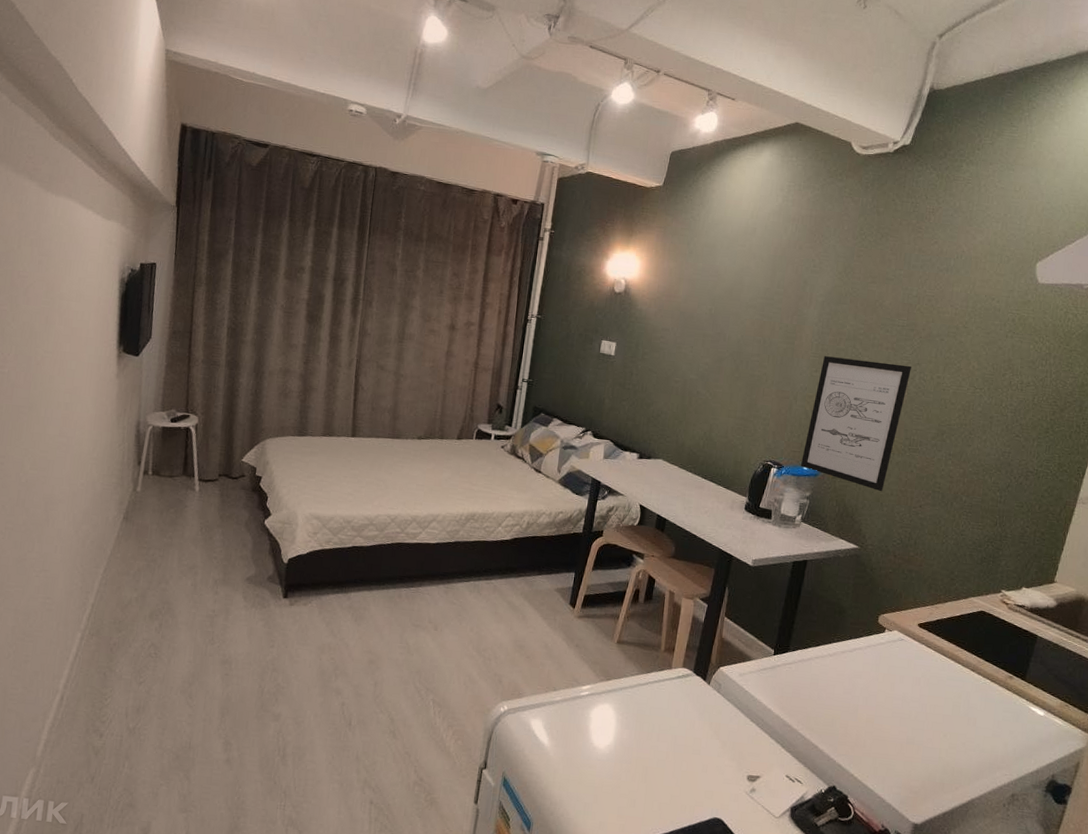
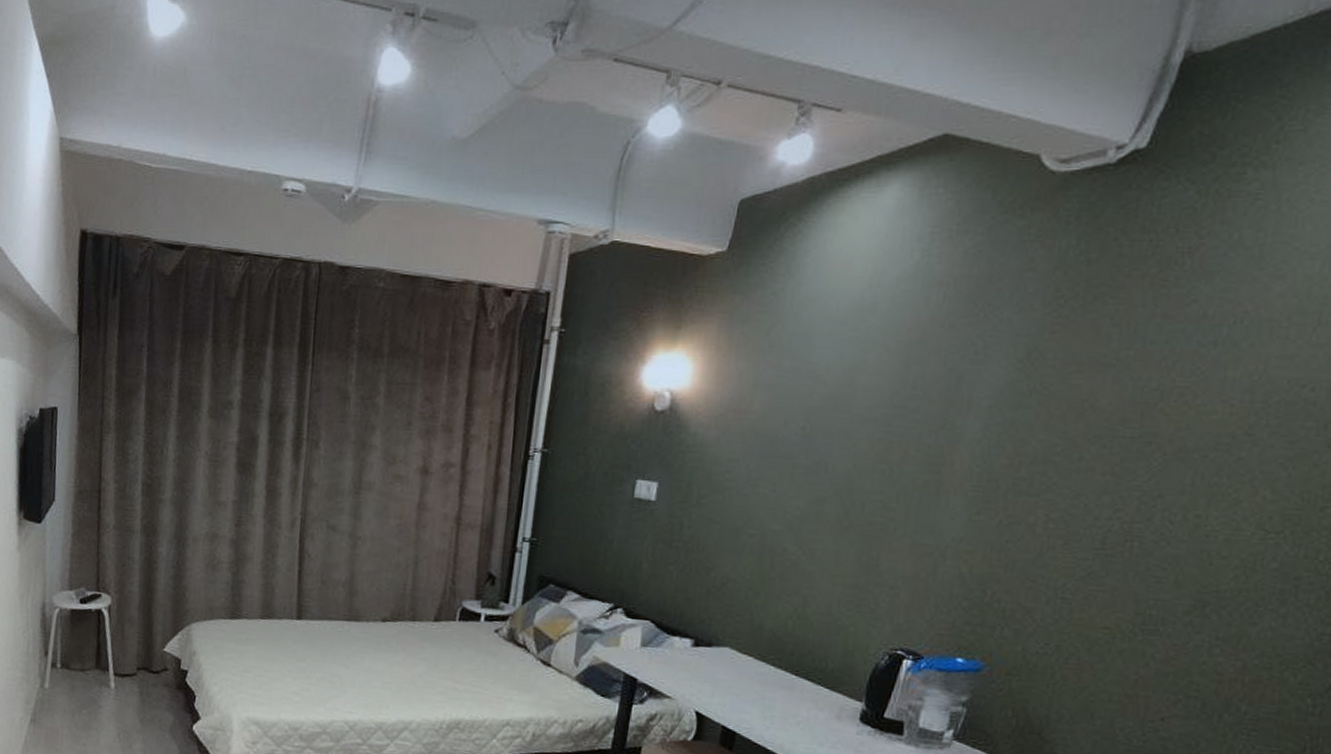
wall art: present [801,356,911,492] -> none [952,489,1147,697]

